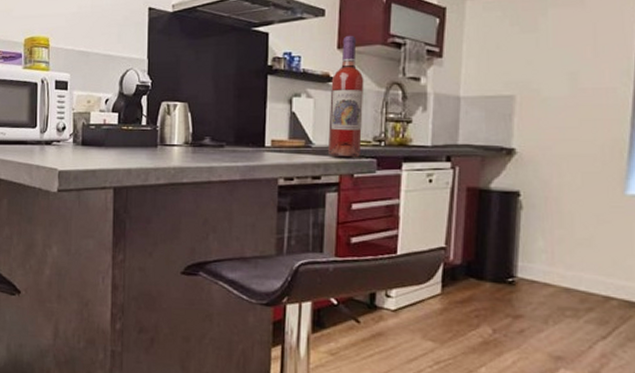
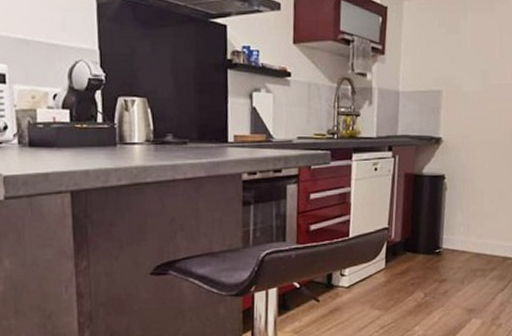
wine bottle: present [327,35,364,158] -> none [287,30,319,151]

